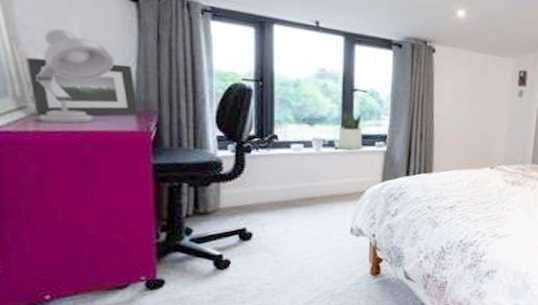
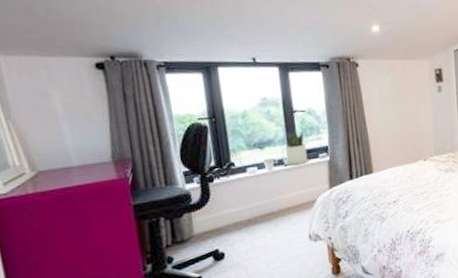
picture frame: present [25,57,139,117] -> none [20,123,116,180]
desk lamp: present [36,28,115,124] -> none [30,103,92,185]

